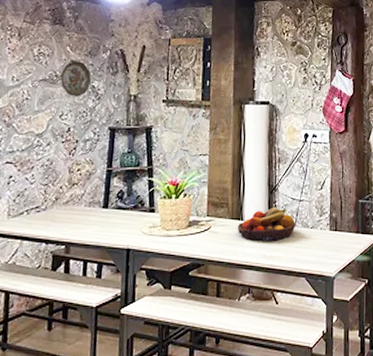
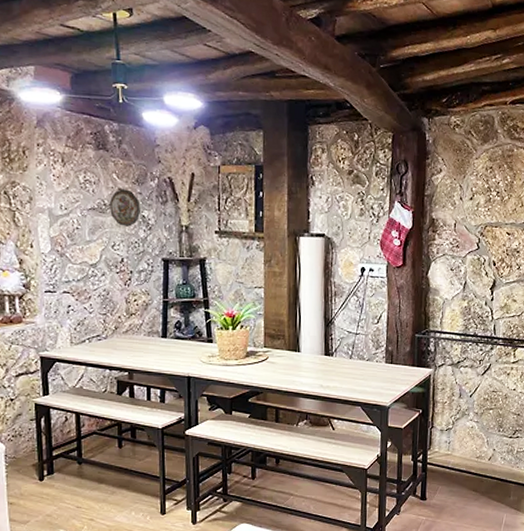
fruit bowl: present [237,206,296,241] -> none [294,339,352,372]

